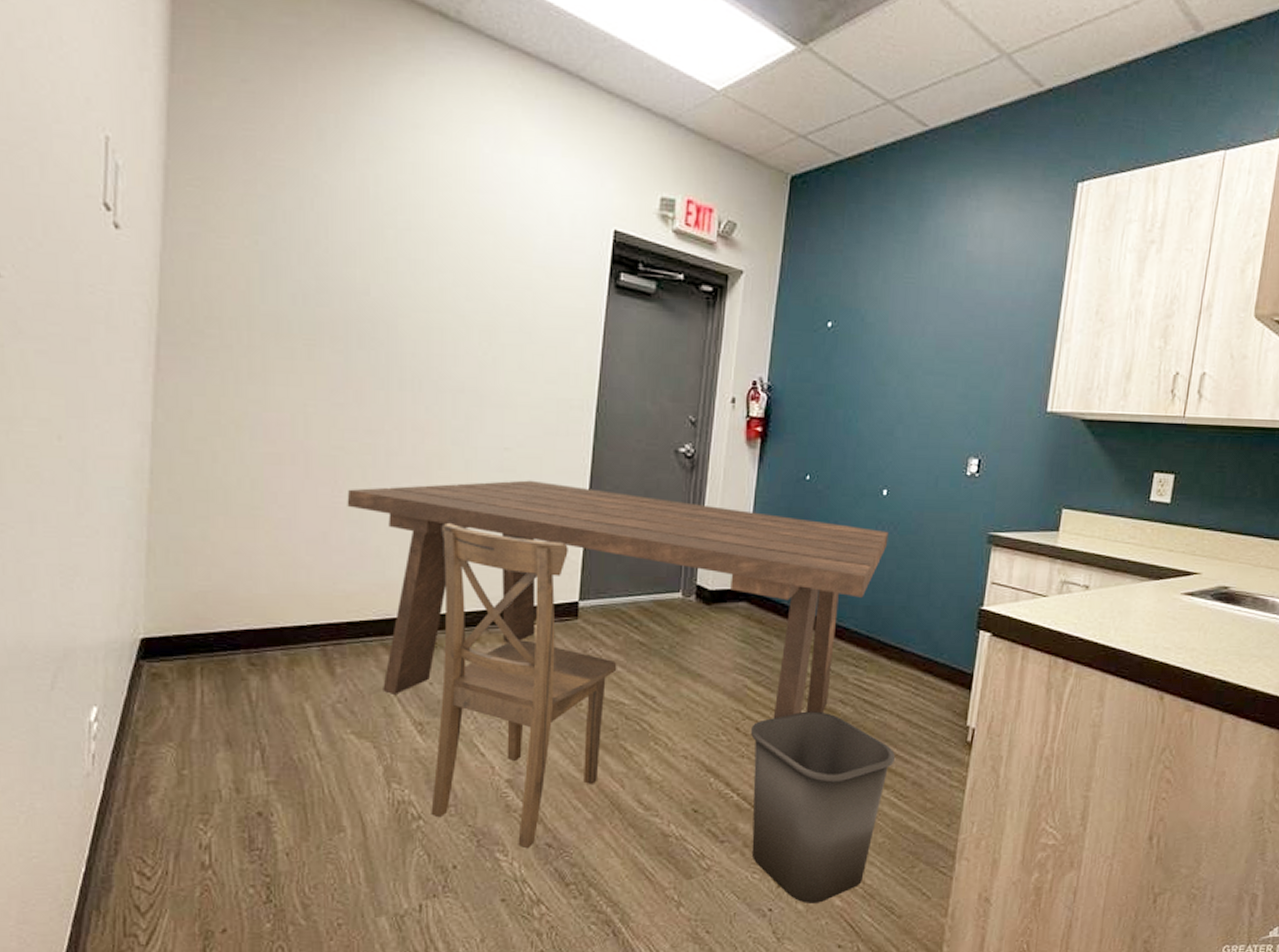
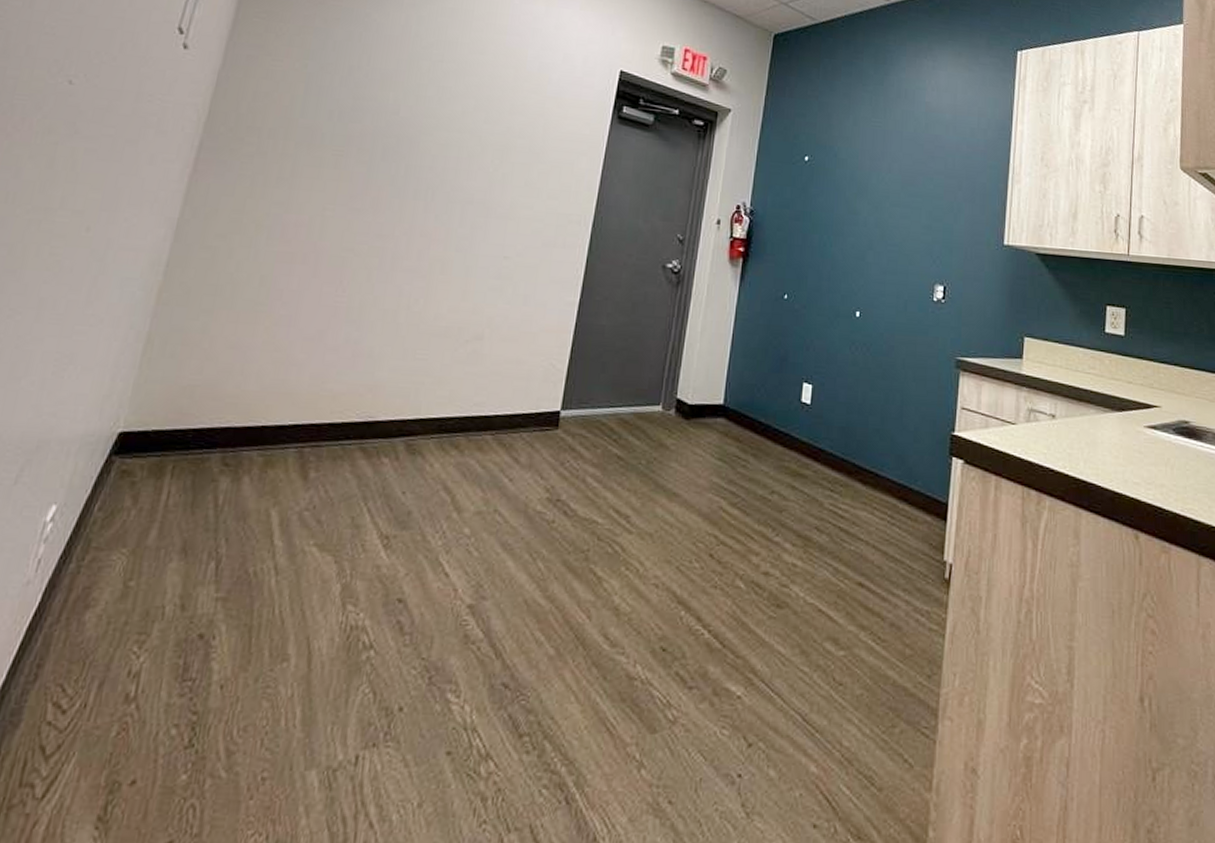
dining table: present [347,480,889,720] -> none [348,287,862,546]
dining chair: present [431,524,617,849] -> none [384,327,594,689]
waste bin: present [751,711,896,903] -> none [721,538,873,769]

